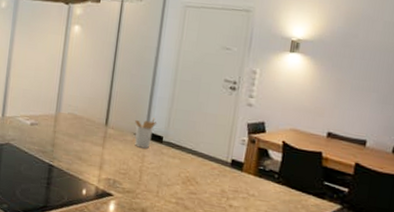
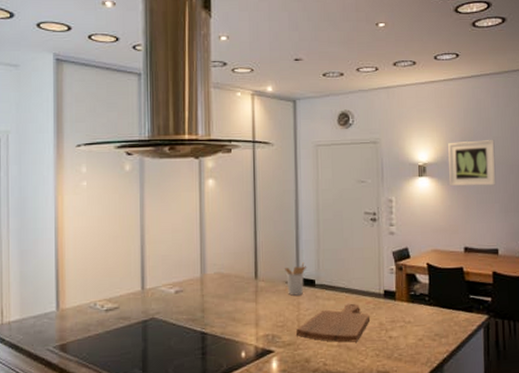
cutting board: none [137,165,213,203] -> present [296,303,369,343]
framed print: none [323,21,385,74] -> present [448,140,496,187]

